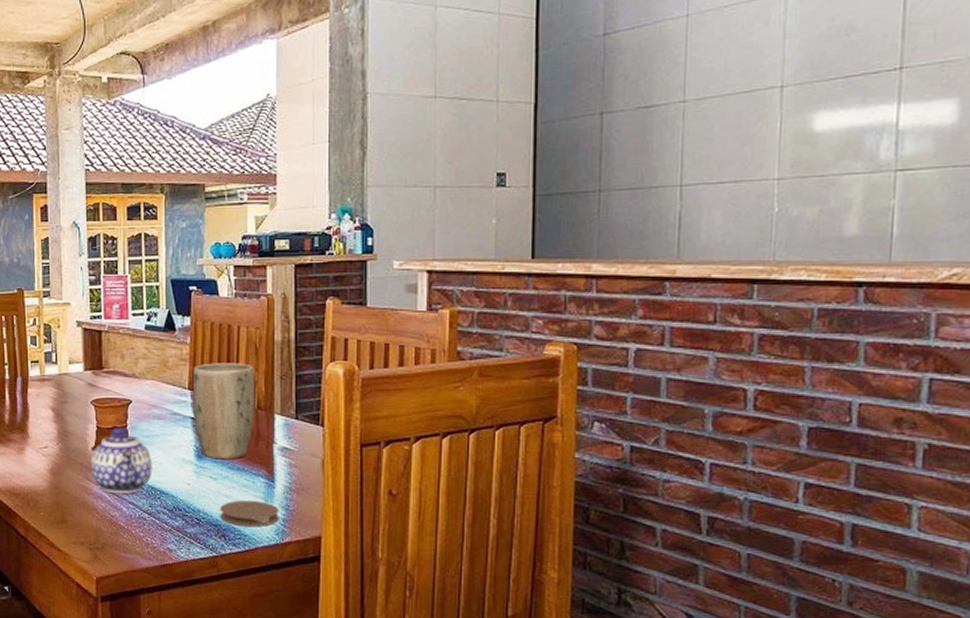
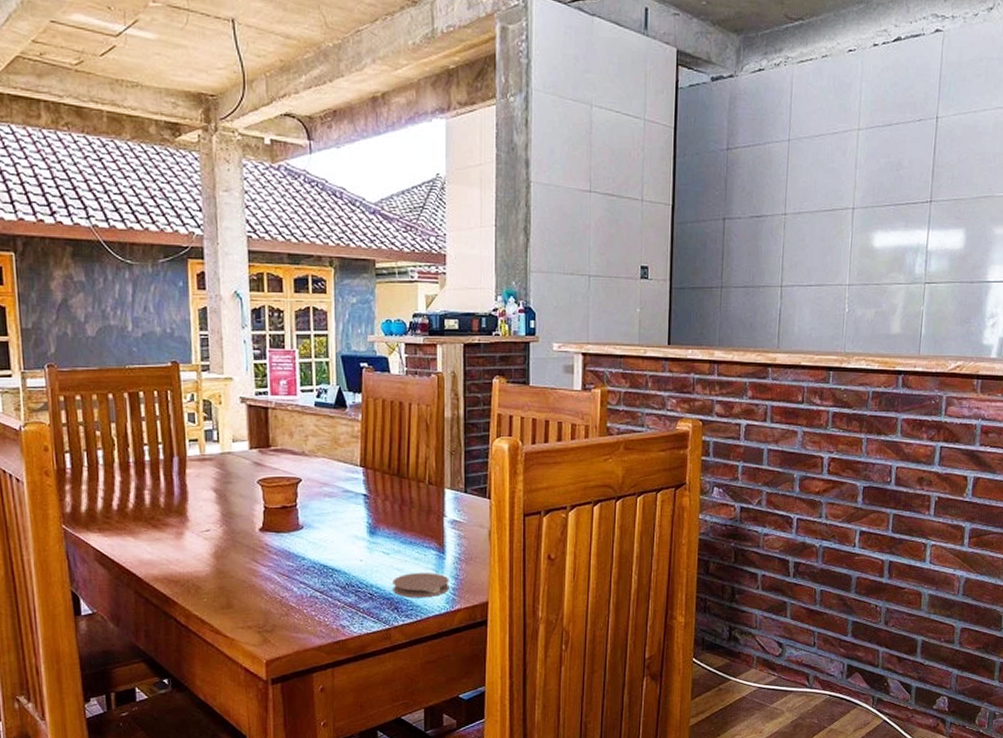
teapot: present [91,426,152,494] -> none [258,506,324,575]
plant pot: present [192,363,256,460] -> none [364,440,427,535]

